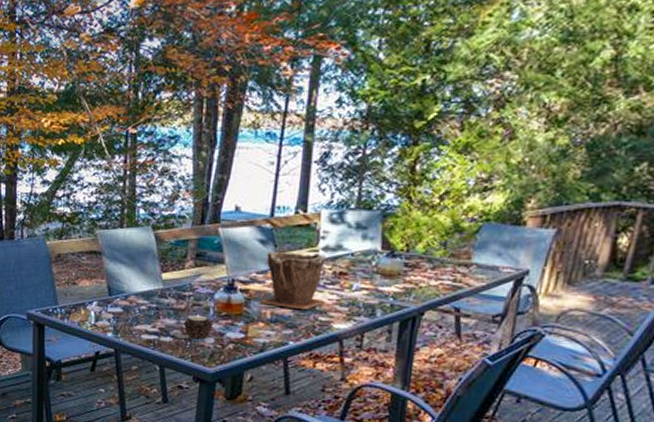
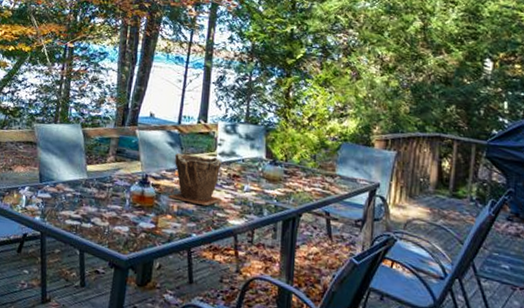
candle: present [184,313,214,342] -> none [103,203,129,230]

